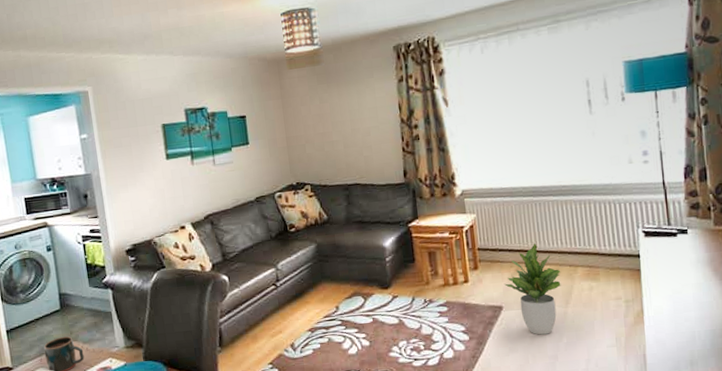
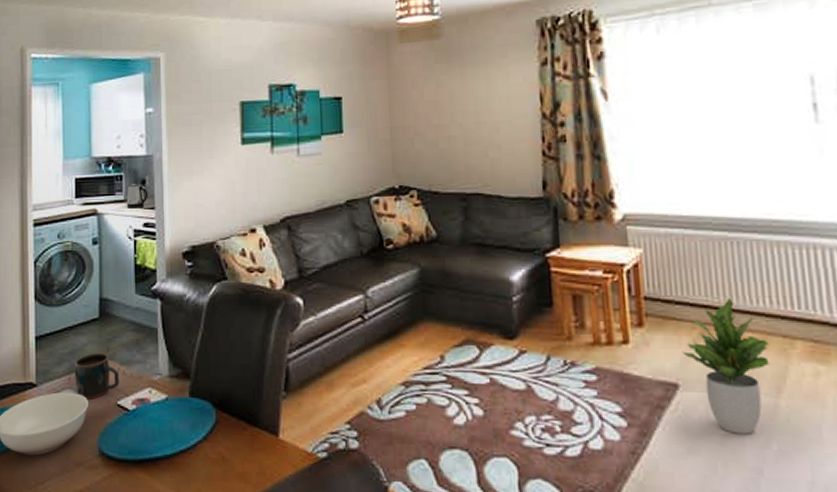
kettle: none [71,198,91,219] -> present [126,184,148,209]

